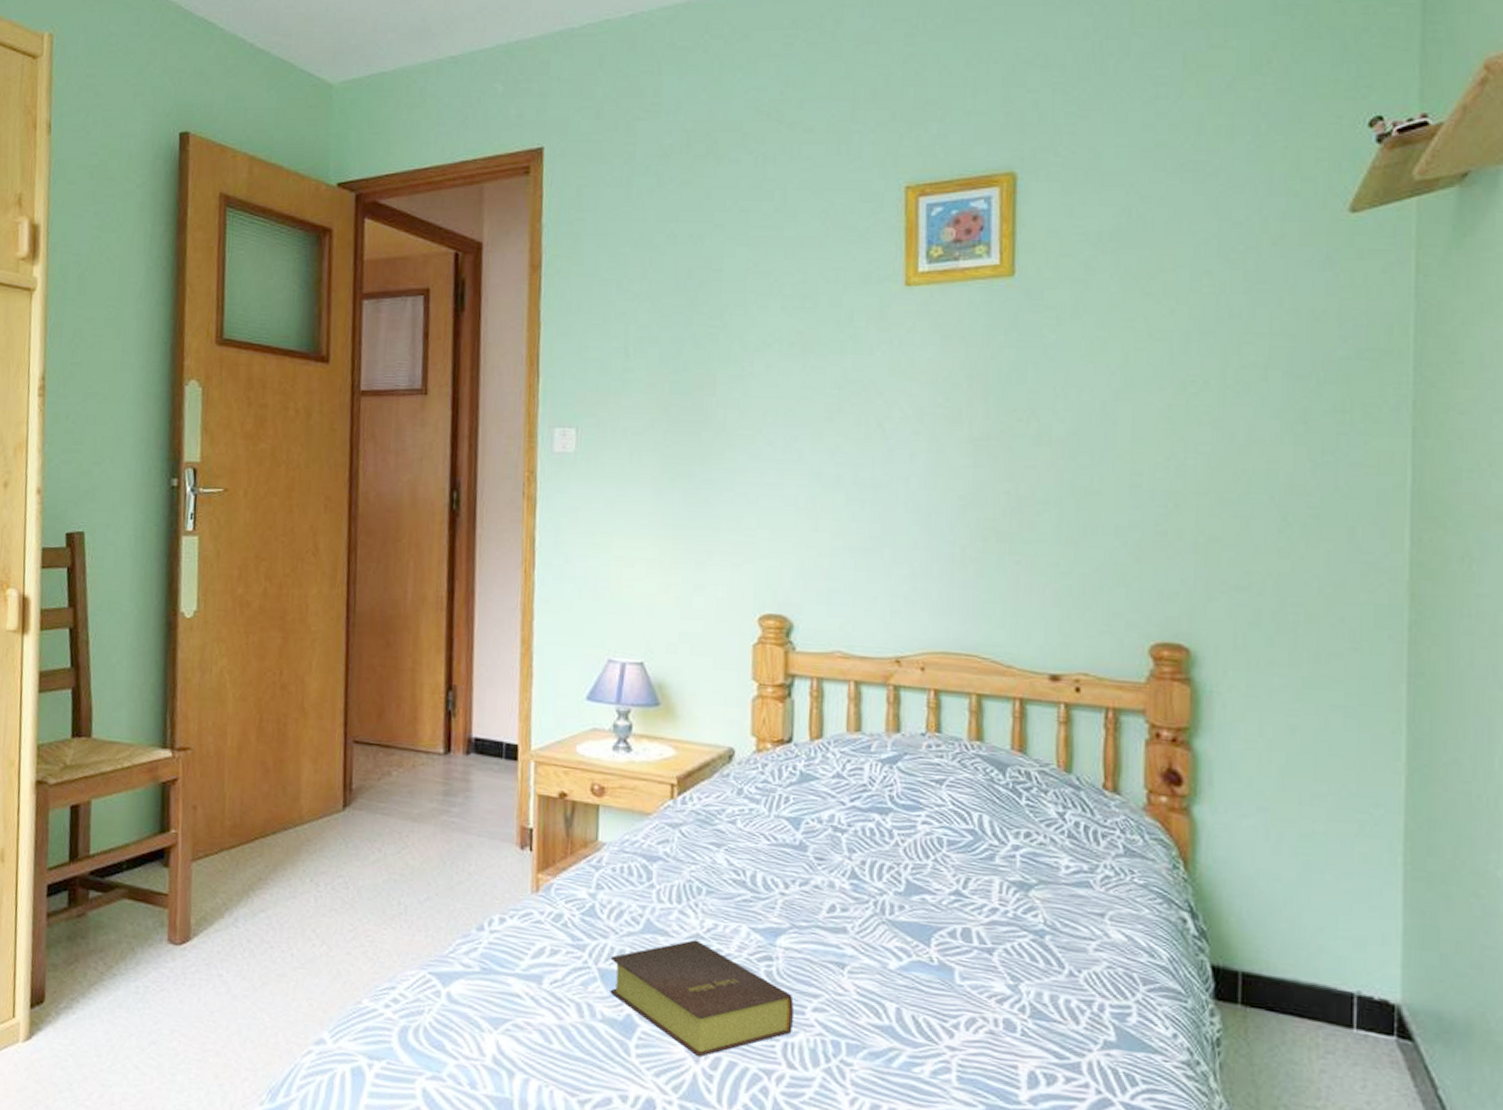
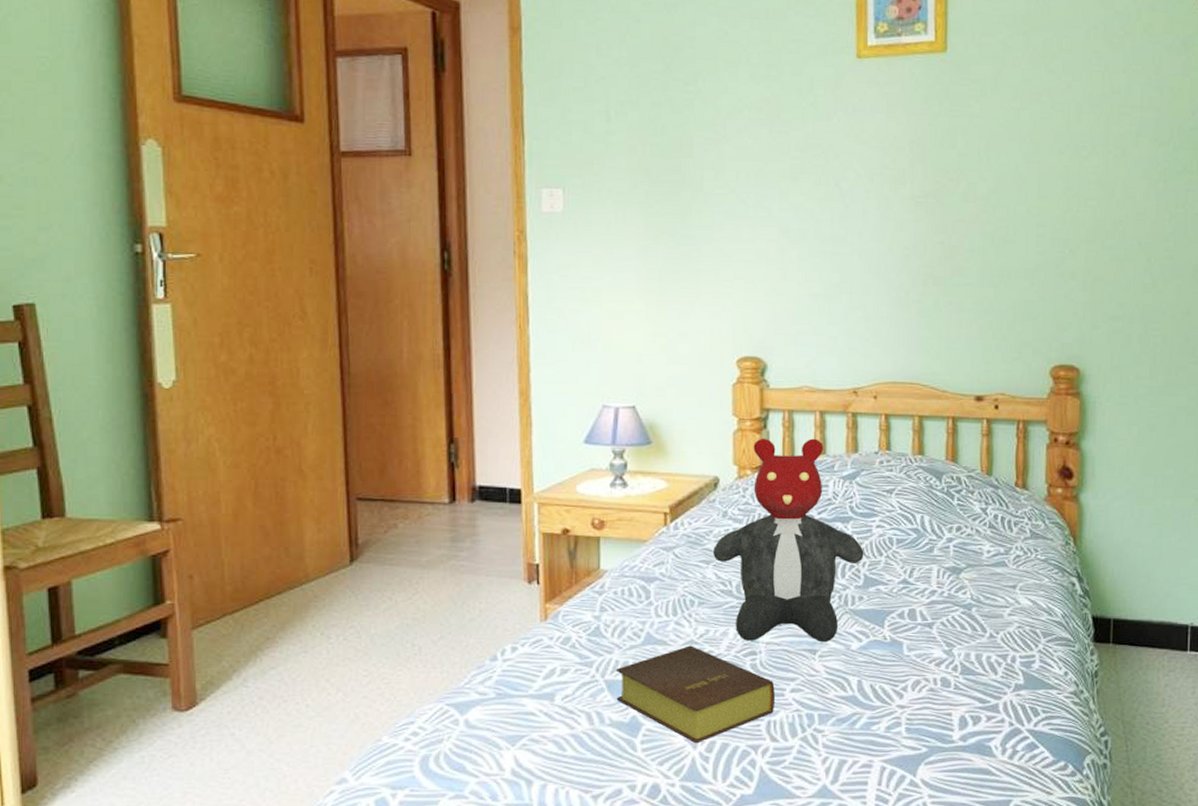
teddy bear: none [724,707,906,957] -> present [712,438,864,643]

